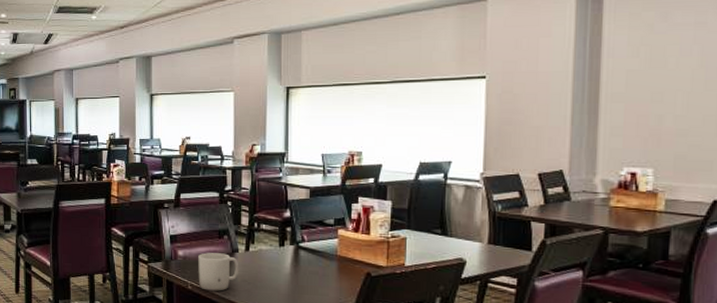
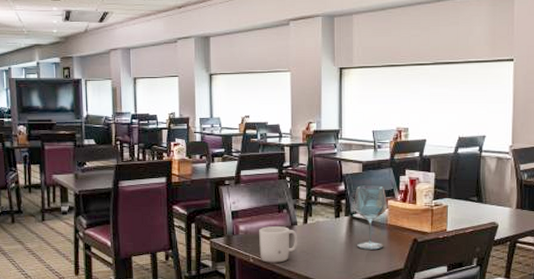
wine glass: none [299,212,338,283] -> present [353,185,388,250]

